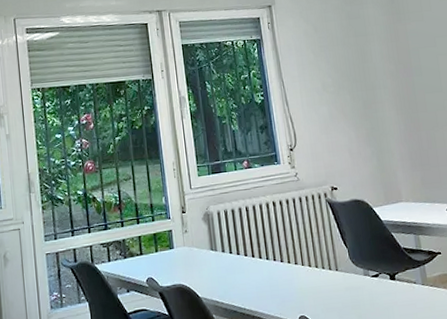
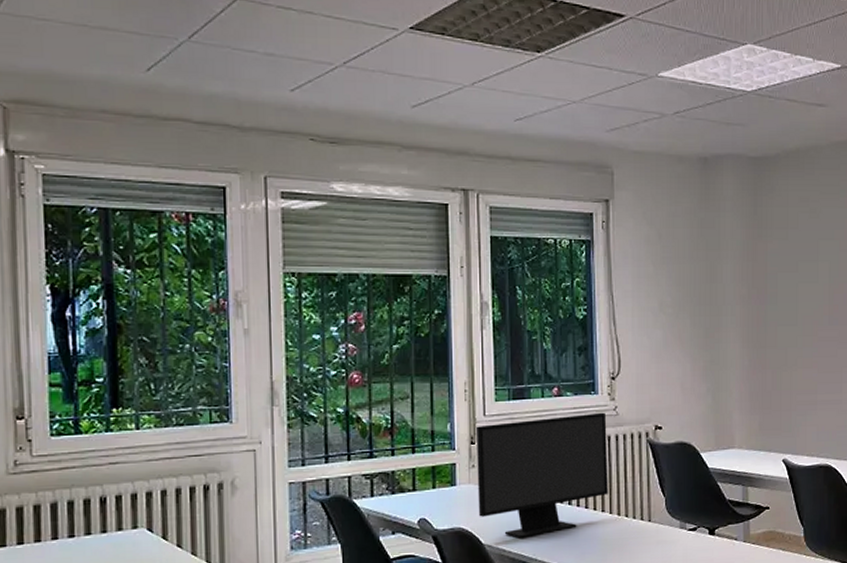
computer monitor: none [185,179,299,291] -> present [475,412,608,538]

